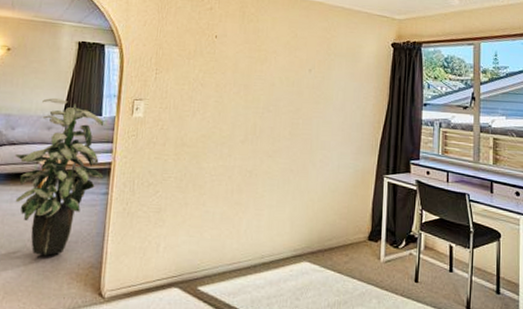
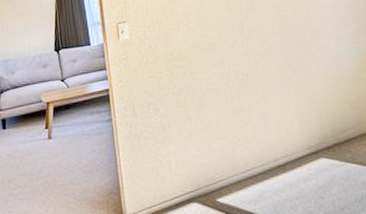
indoor plant: present [15,97,105,256] -> none [20,35,105,189]

